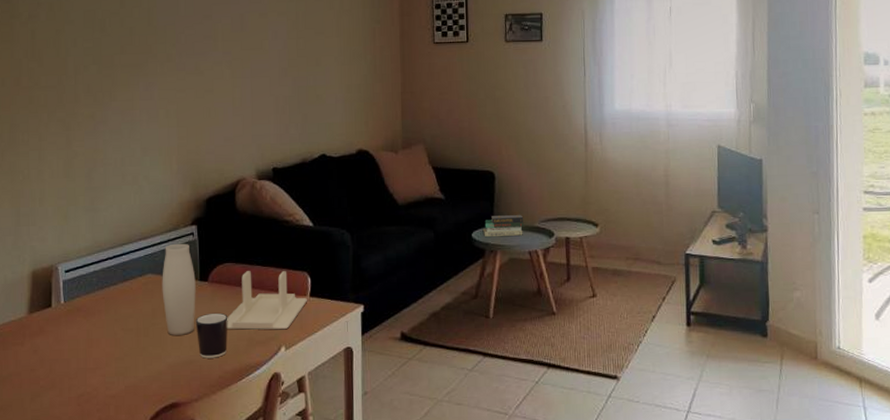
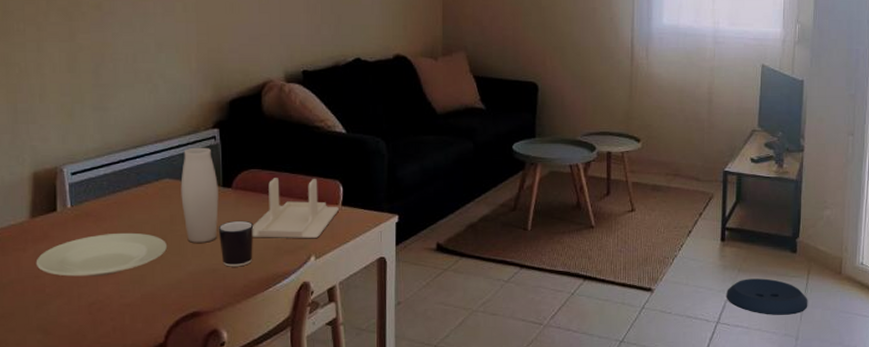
plate: none [32,326,150,369] -> present [35,232,168,277]
books: present [482,215,524,238] -> none [523,128,566,150]
robot vacuum: none [696,364,784,404] -> present [727,278,808,315]

